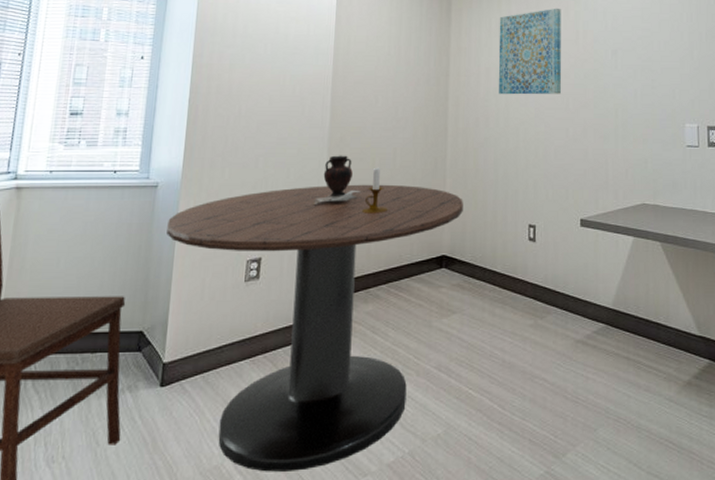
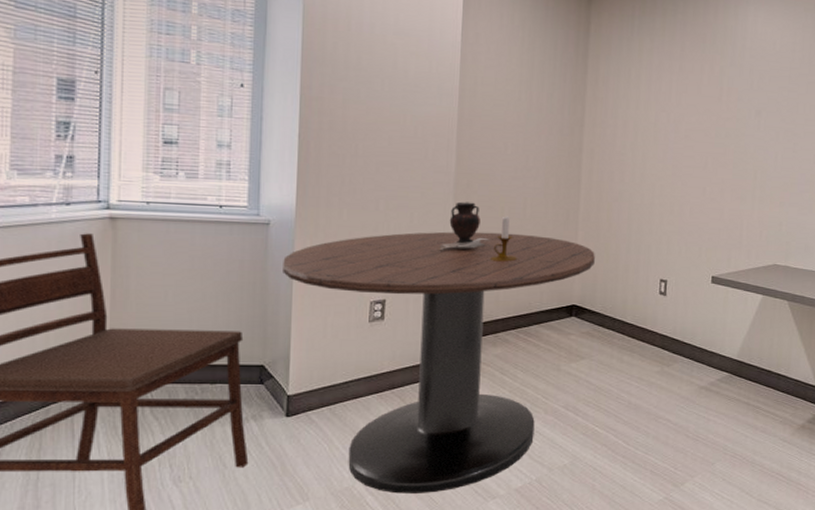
wall art: present [498,8,561,95] -> none [636,61,706,152]

